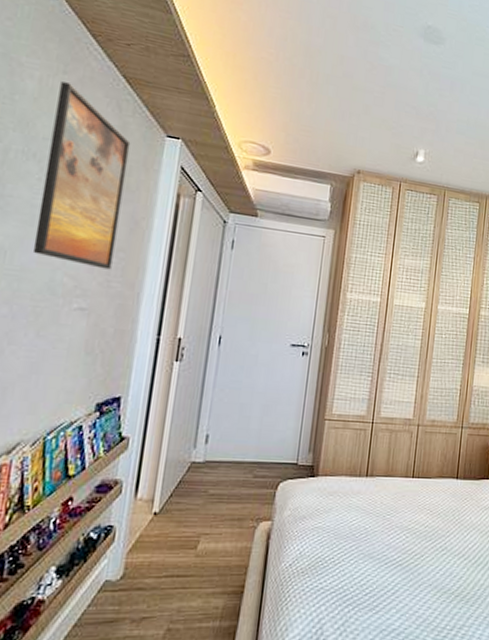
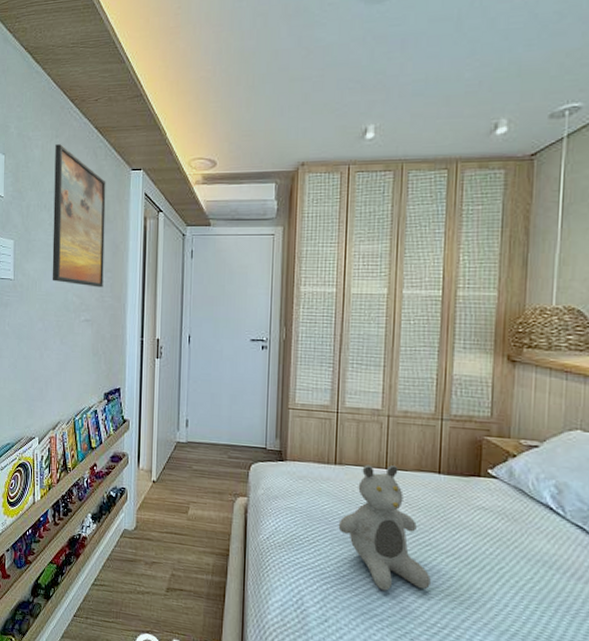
teddy bear: none [364,473,444,603] -> present [338,464,431,591]

